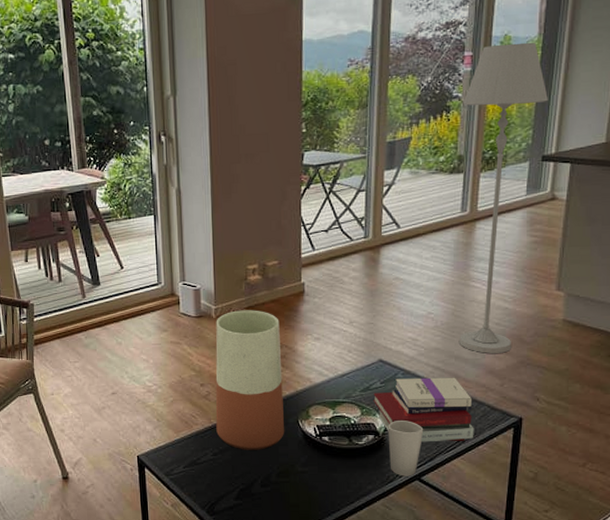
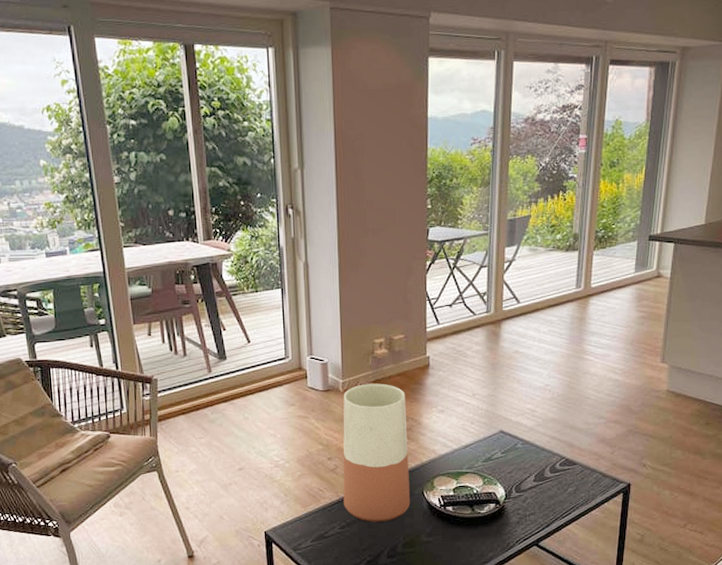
books: present [373,377,474,443] -> none [495,446,587,510]
cup: present [388,420,424,477] -> none [508,489,541,543]
floor lamp: present [458,42,548,354] -> none [573,127,654,424]

